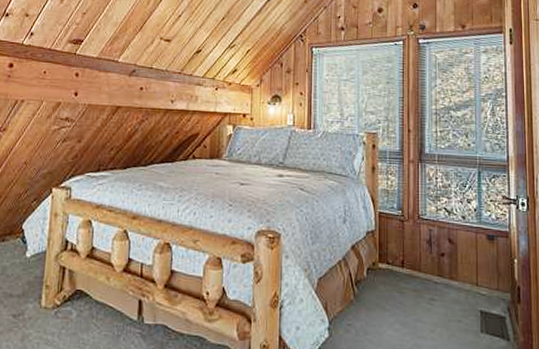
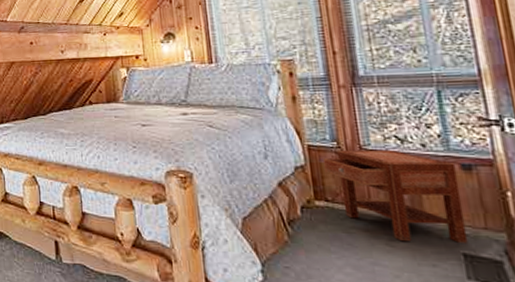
nightstand: none [390,218,485,302] -> present [324,149,469,243]

